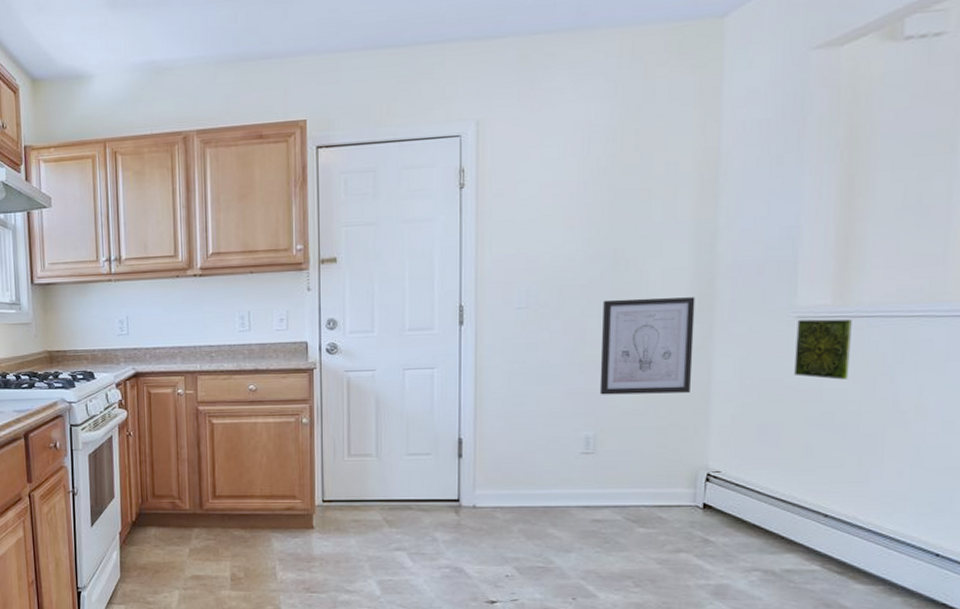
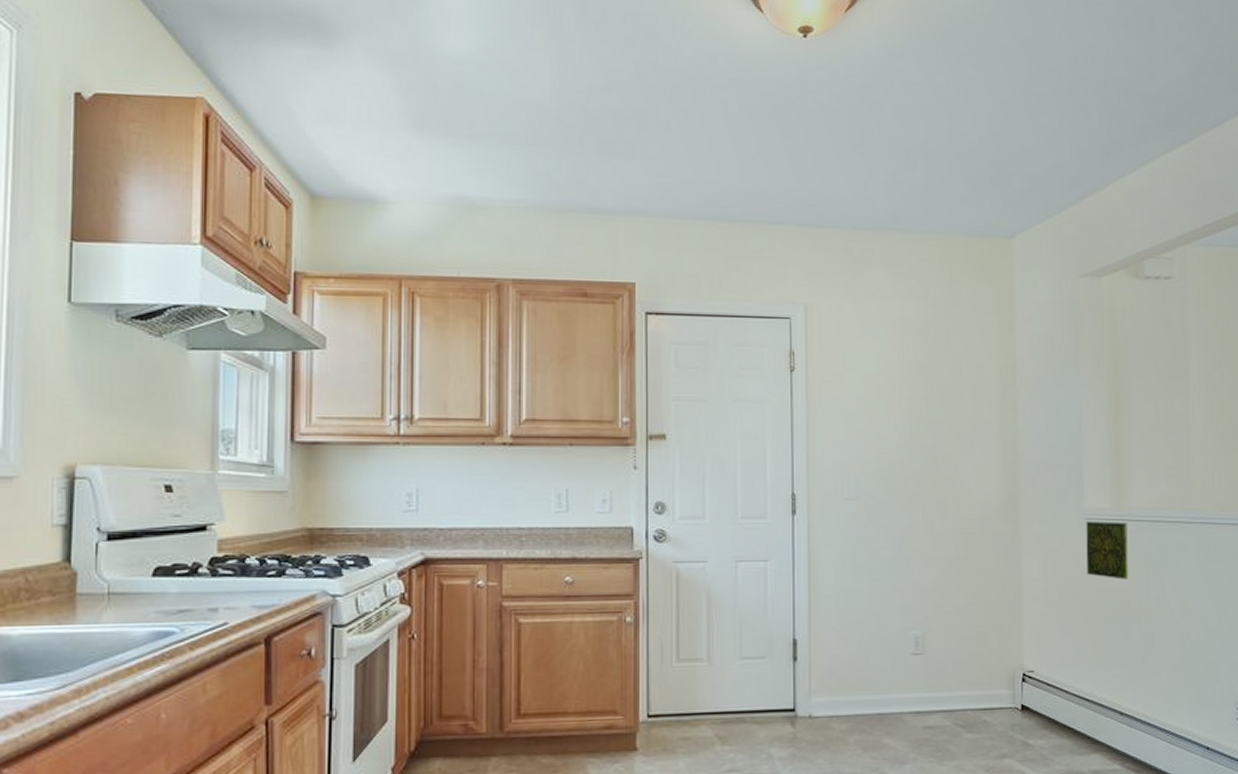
wall art: present [599,297,695,395] -> none [925,494,1005,592]

